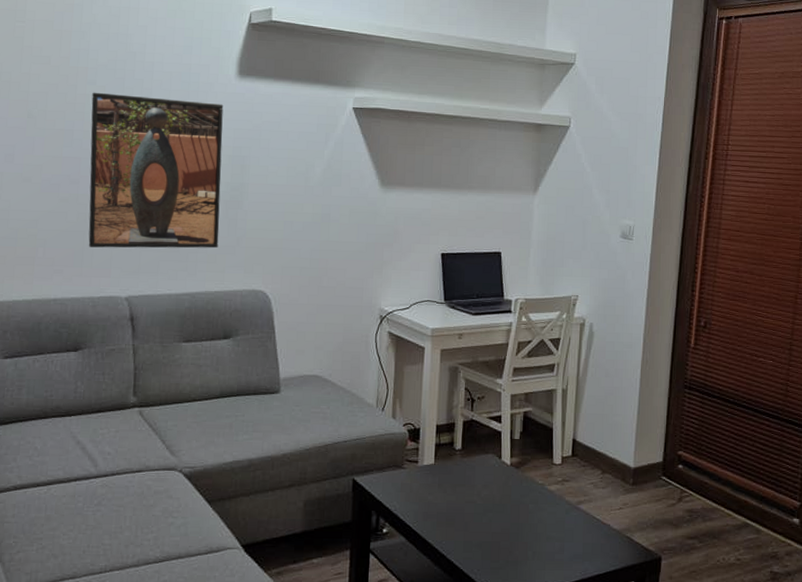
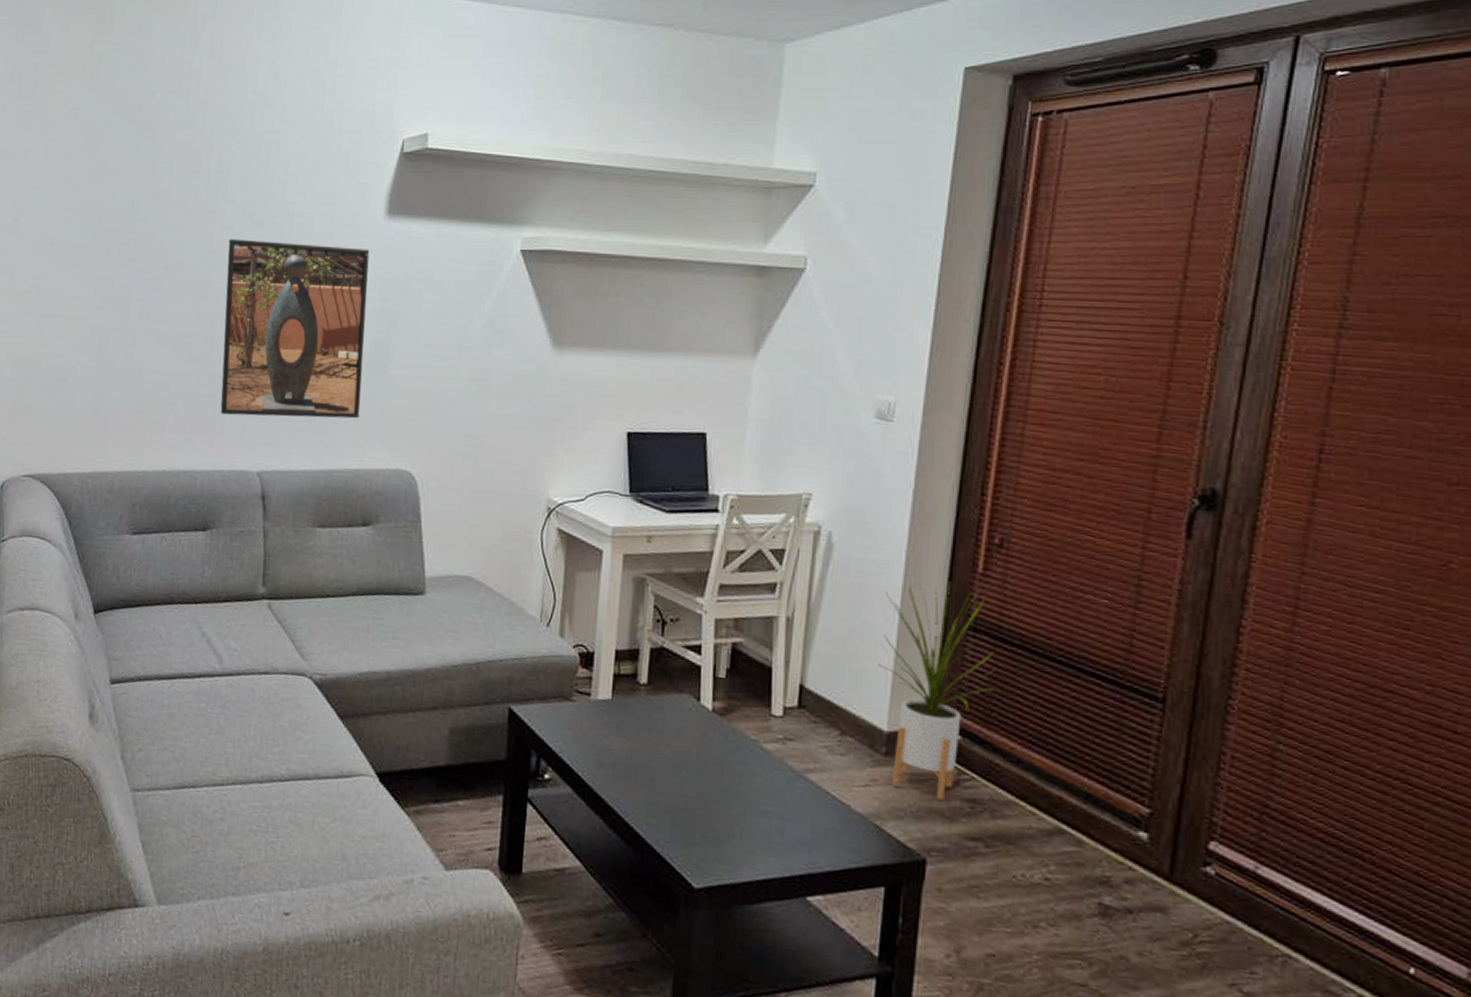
house plant: none [626,354,706,513] -> present [878,581,999,801]

